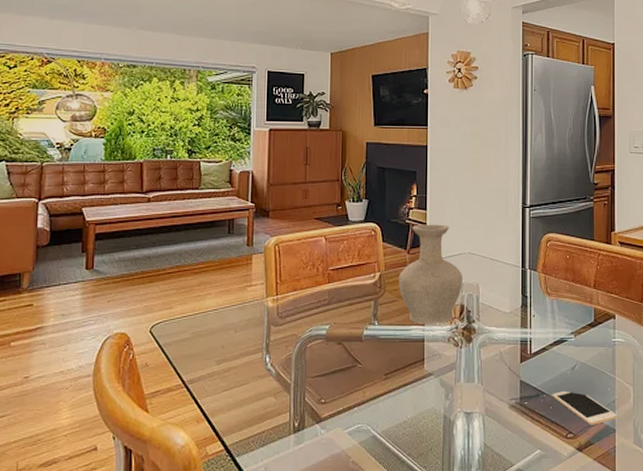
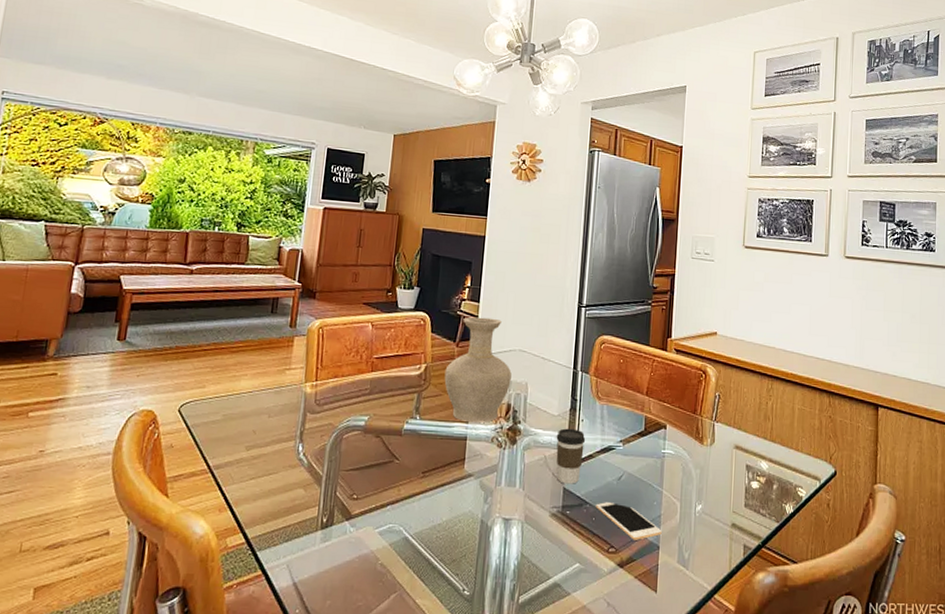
coffee cup: none [510,324,538,377] -> present [556,428,586,484]

